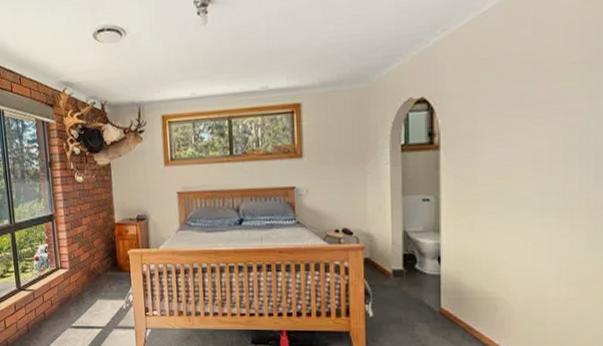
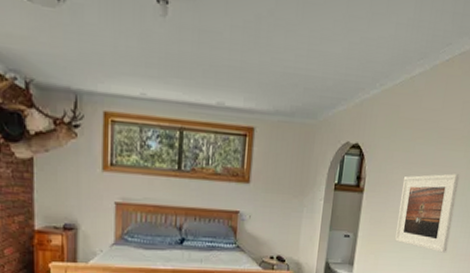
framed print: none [492,109,579,209] -> present [395,173,460,253]

